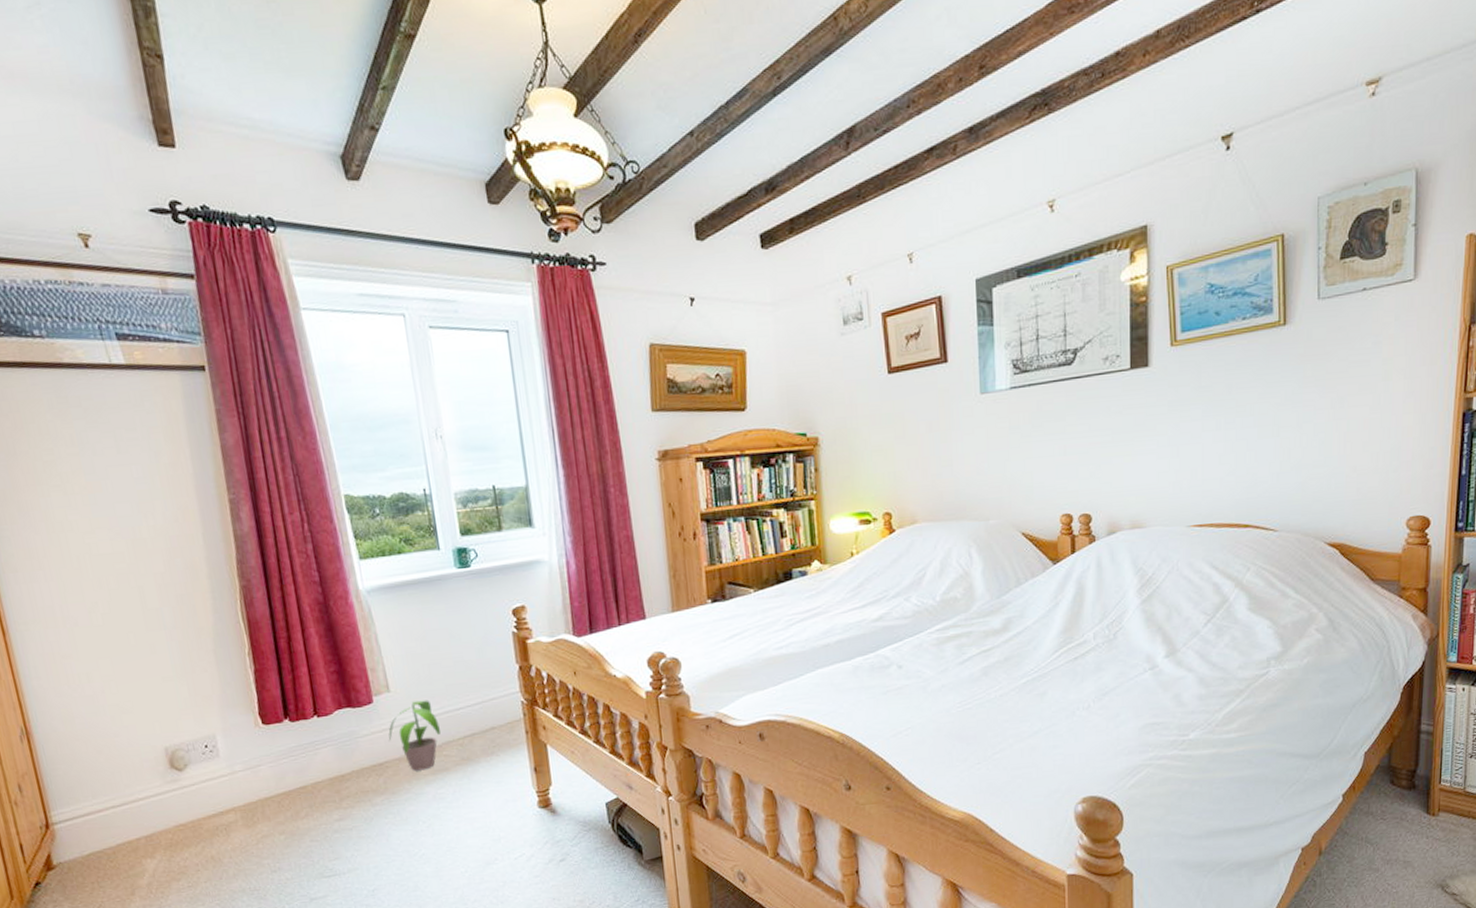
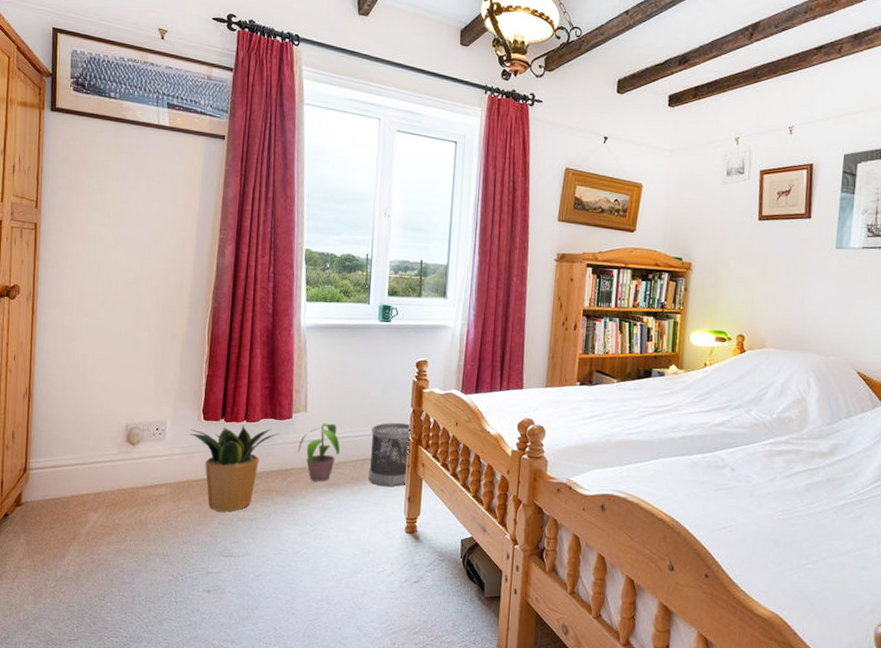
potted plant: none [249,719,362,828] -> present [190,425,280,512]
wastebasket: none [474,683,529,761] -> present [368,422,411,487]

